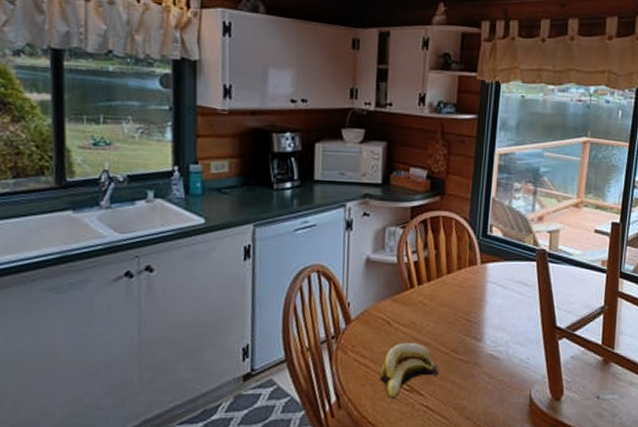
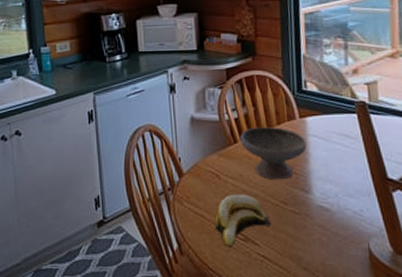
bowl: none [418,272,485,328] -> present [240,127,307,180]

